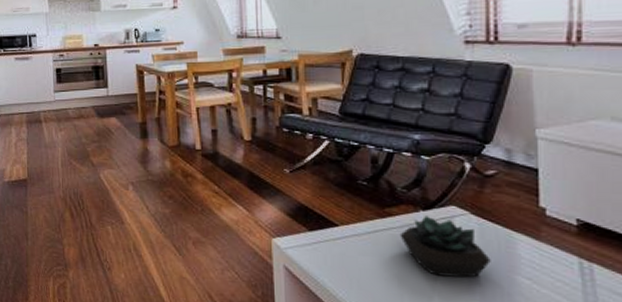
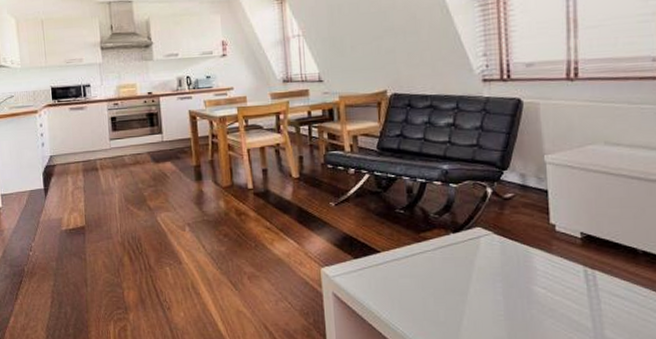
succulent plant: present [400,216,491,278] -> none [434,238,512,291]

